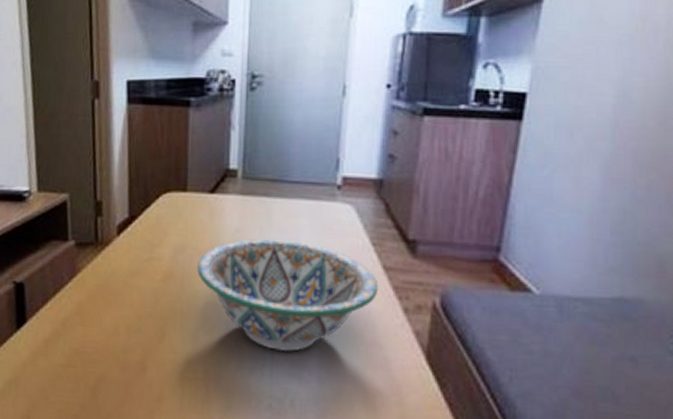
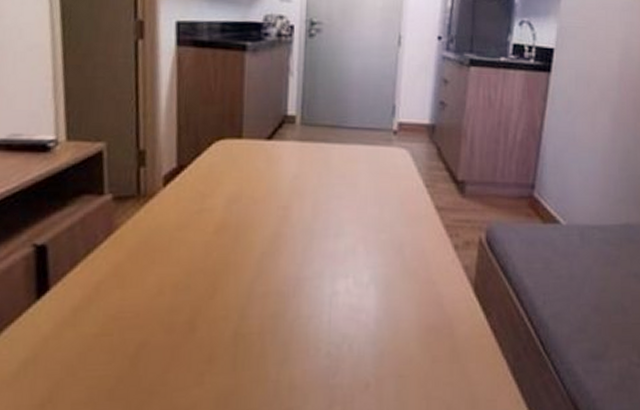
decorative bowl: present [197,239,379,352] -> none [253,184,432,296]

